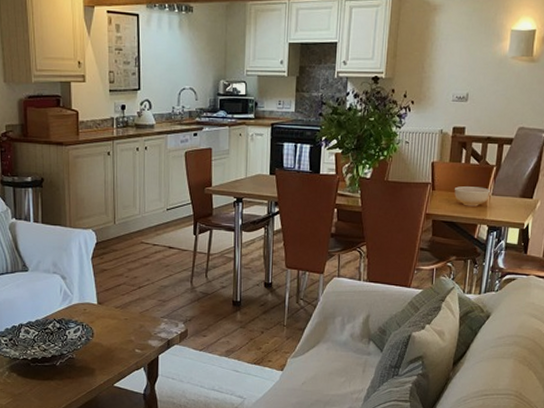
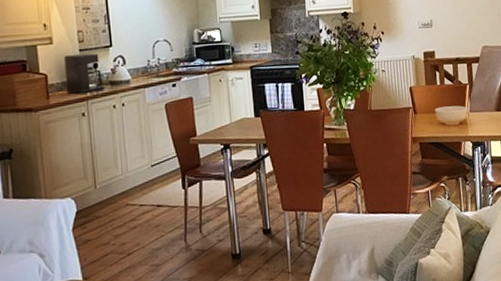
coffee maker: none [95,93,130,134] -> present [64,53,105,94]

